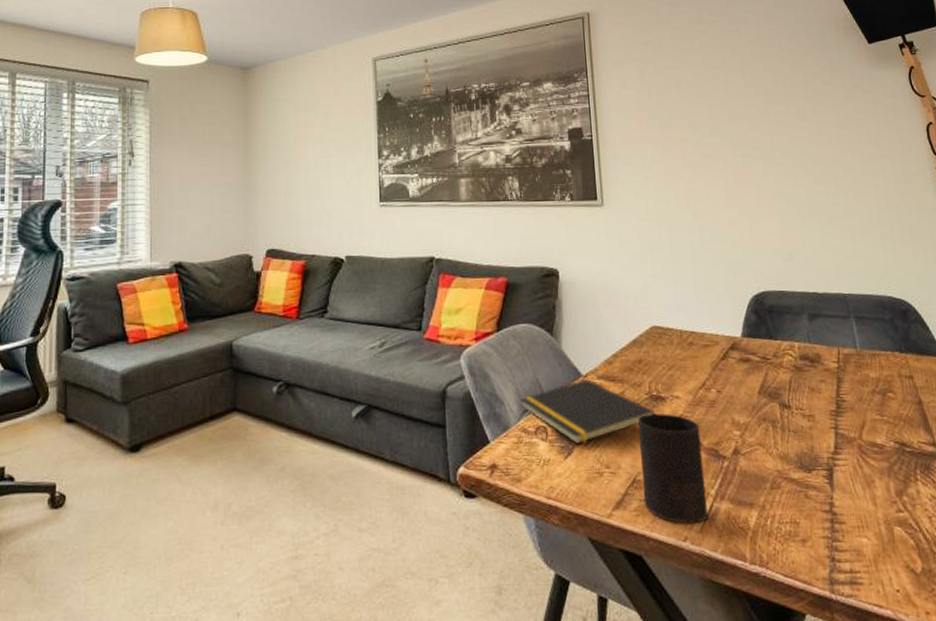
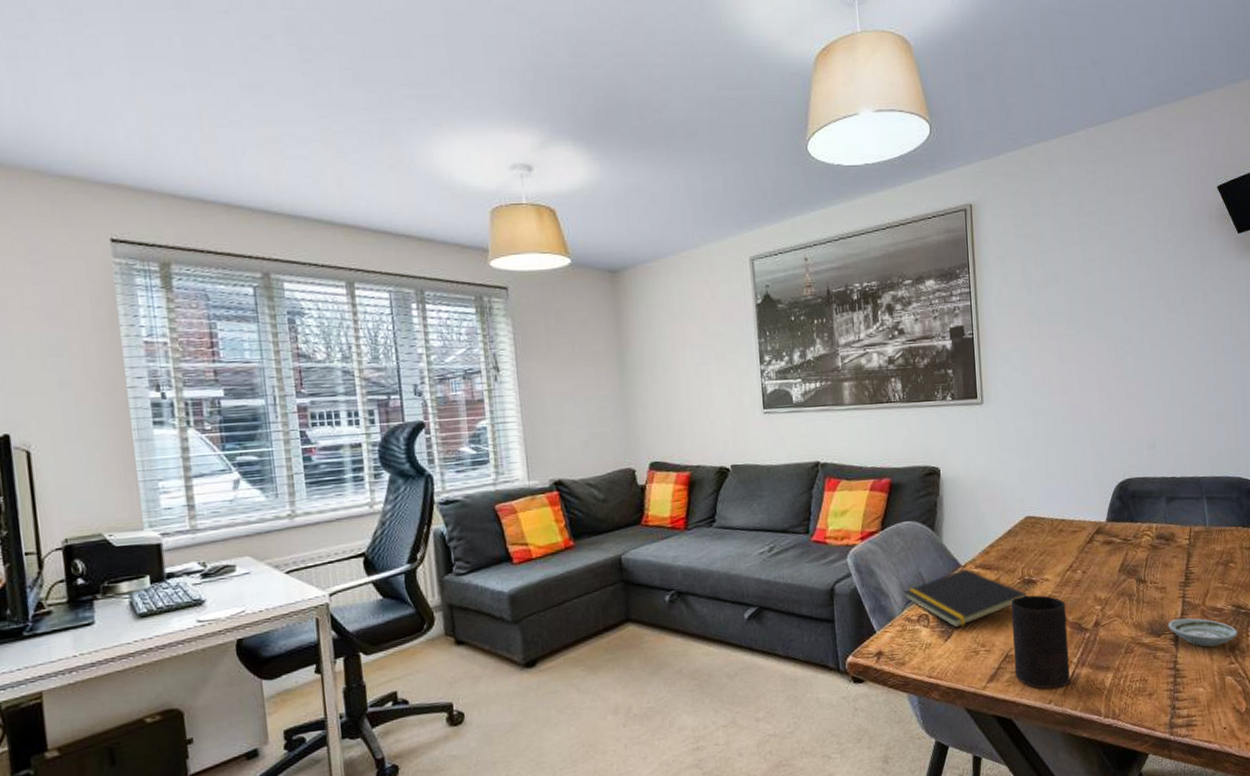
saucer: none [820,452,905,489] -> present [1168,618,1238,647]

